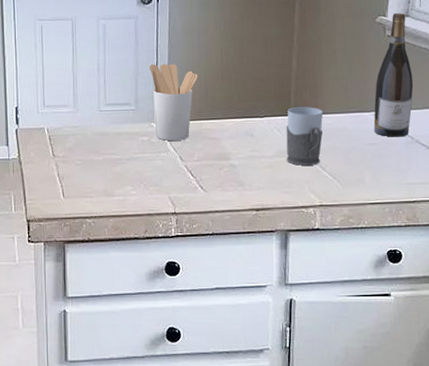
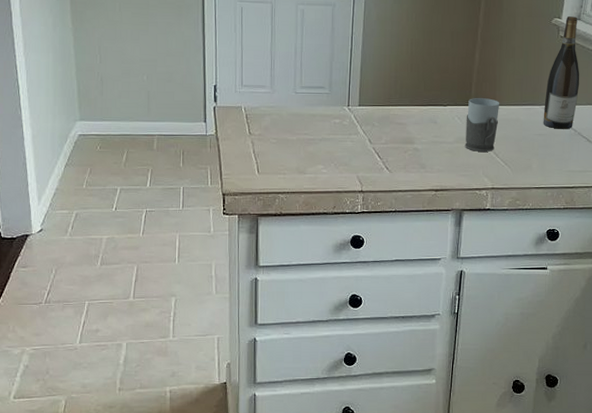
utensil holder: present [149,63,199,141] -> none [344,50,389,124]

